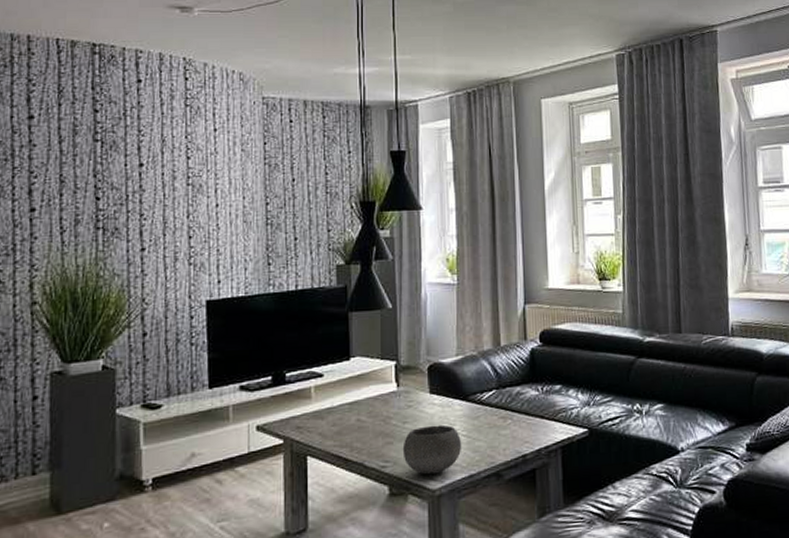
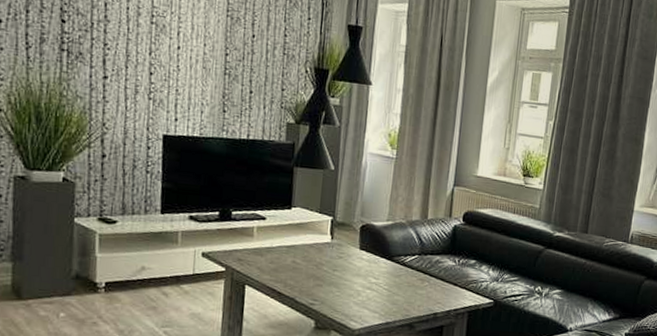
bowl: present [402,424,462,475] -> none [330,276,383,317]

